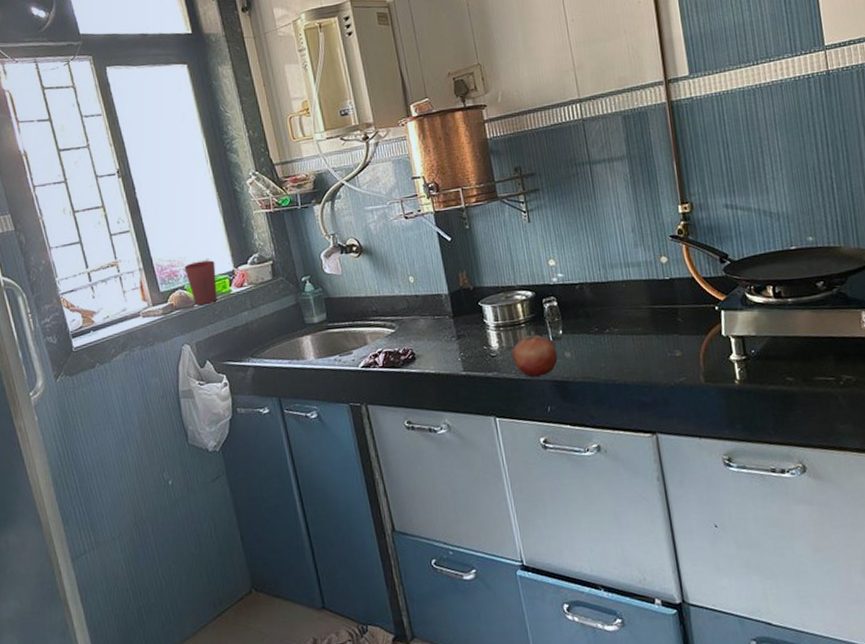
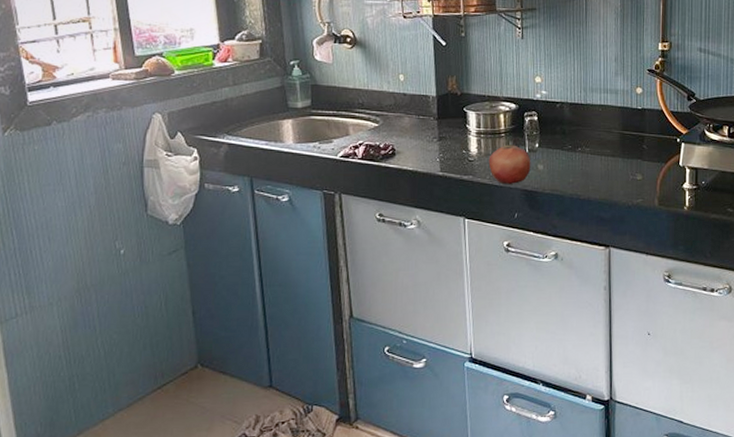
cup: present [184,260,218,305] -> none [165,30,200,75]

